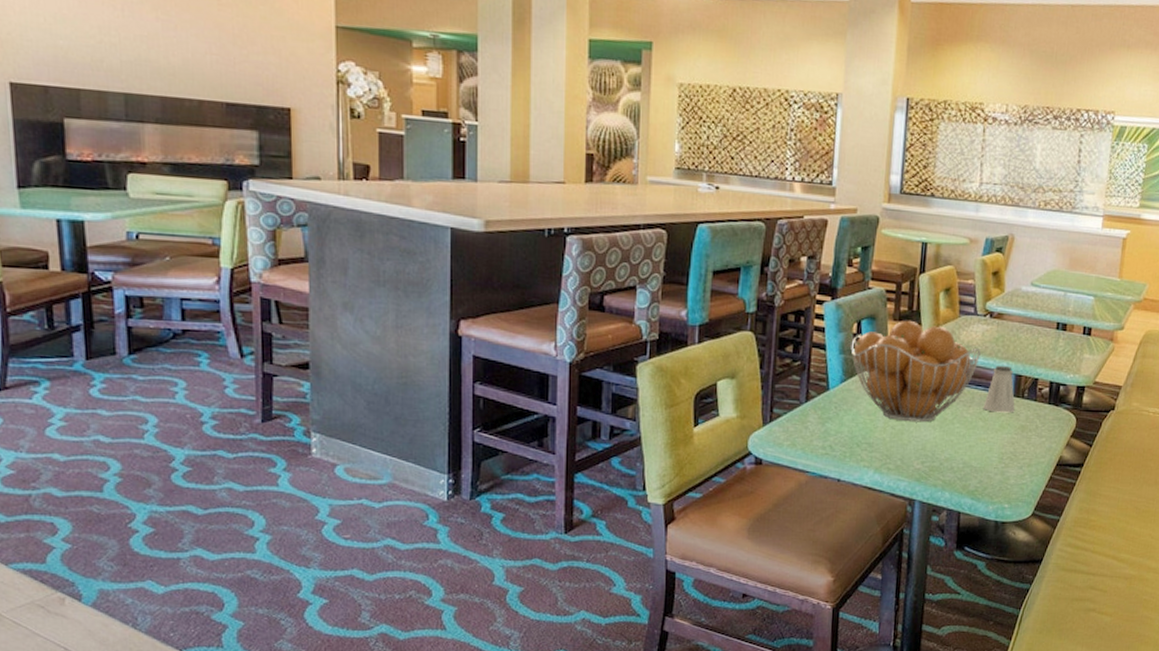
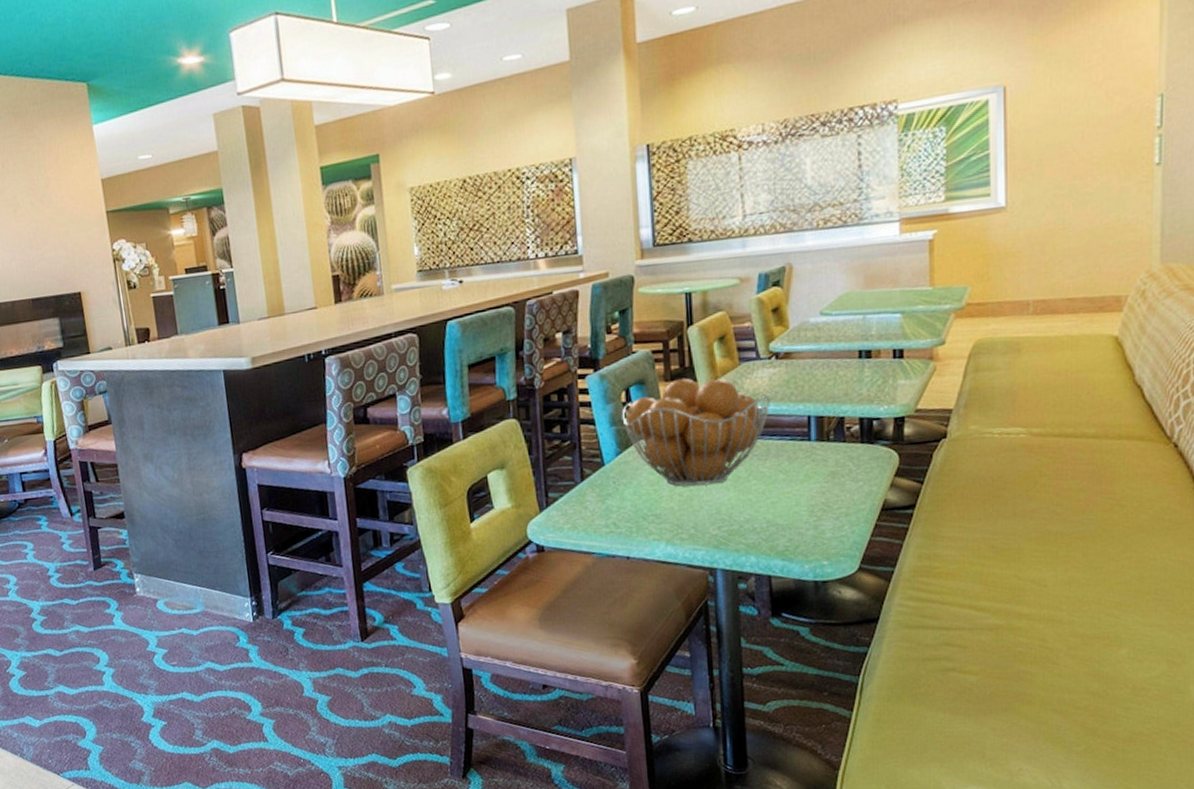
saltshaker: present [983,366,1015,413] -> none [782,409,821,462]

